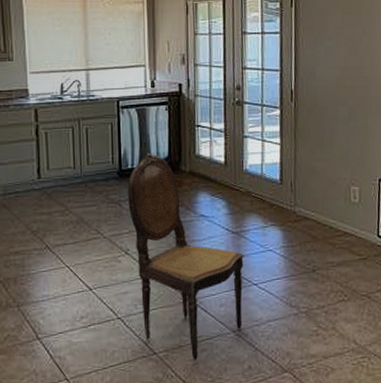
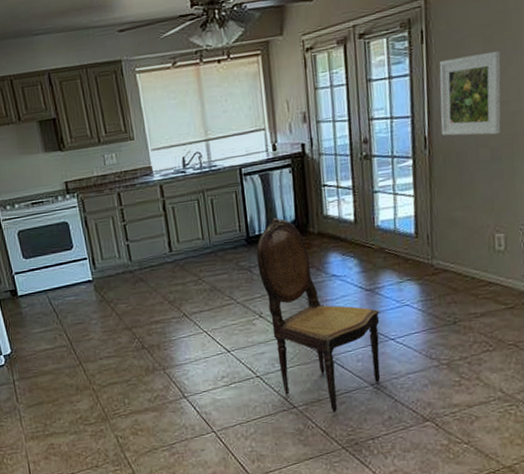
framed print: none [305,22,357,95] -> present [439,50,501,136]

